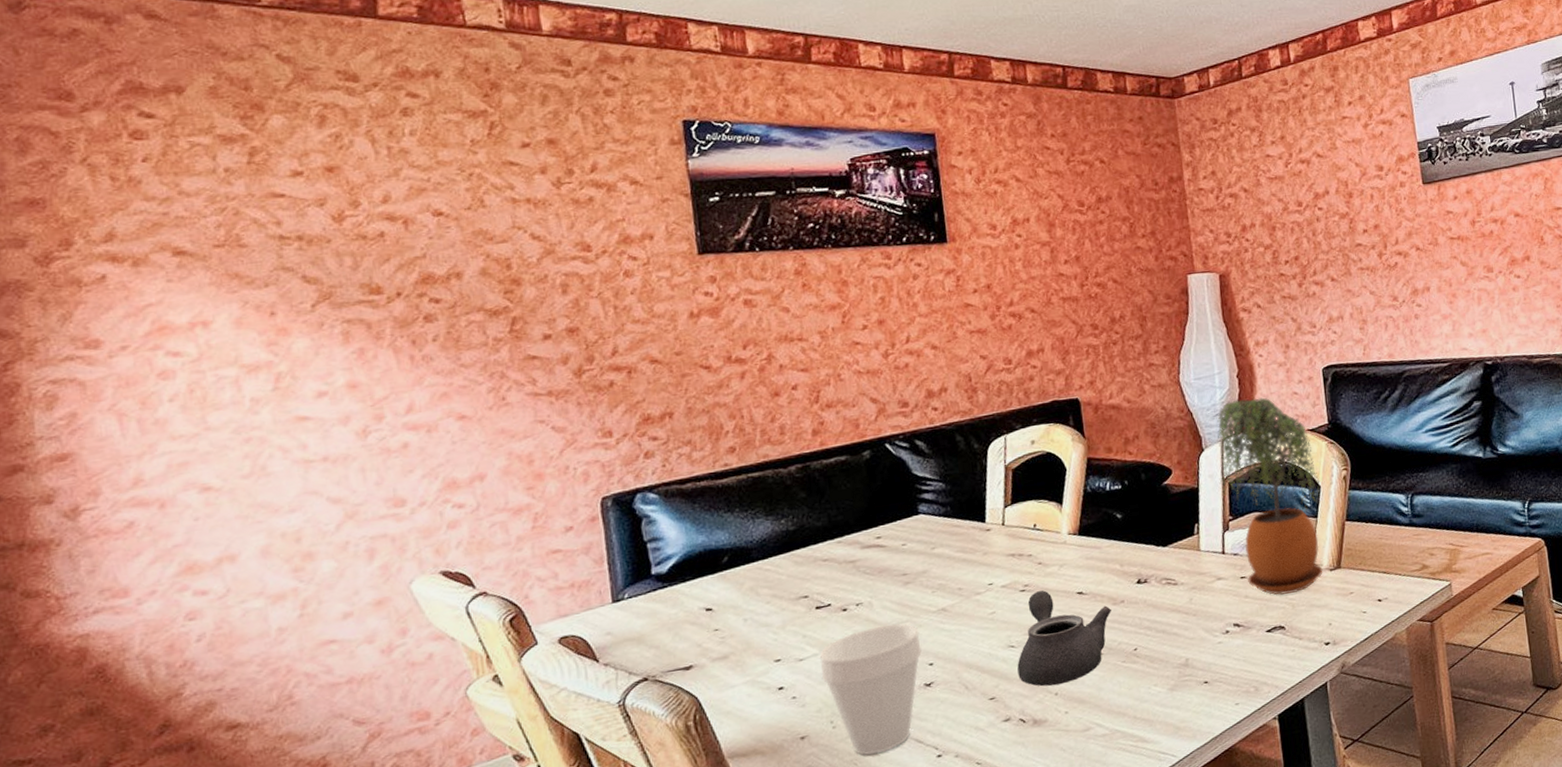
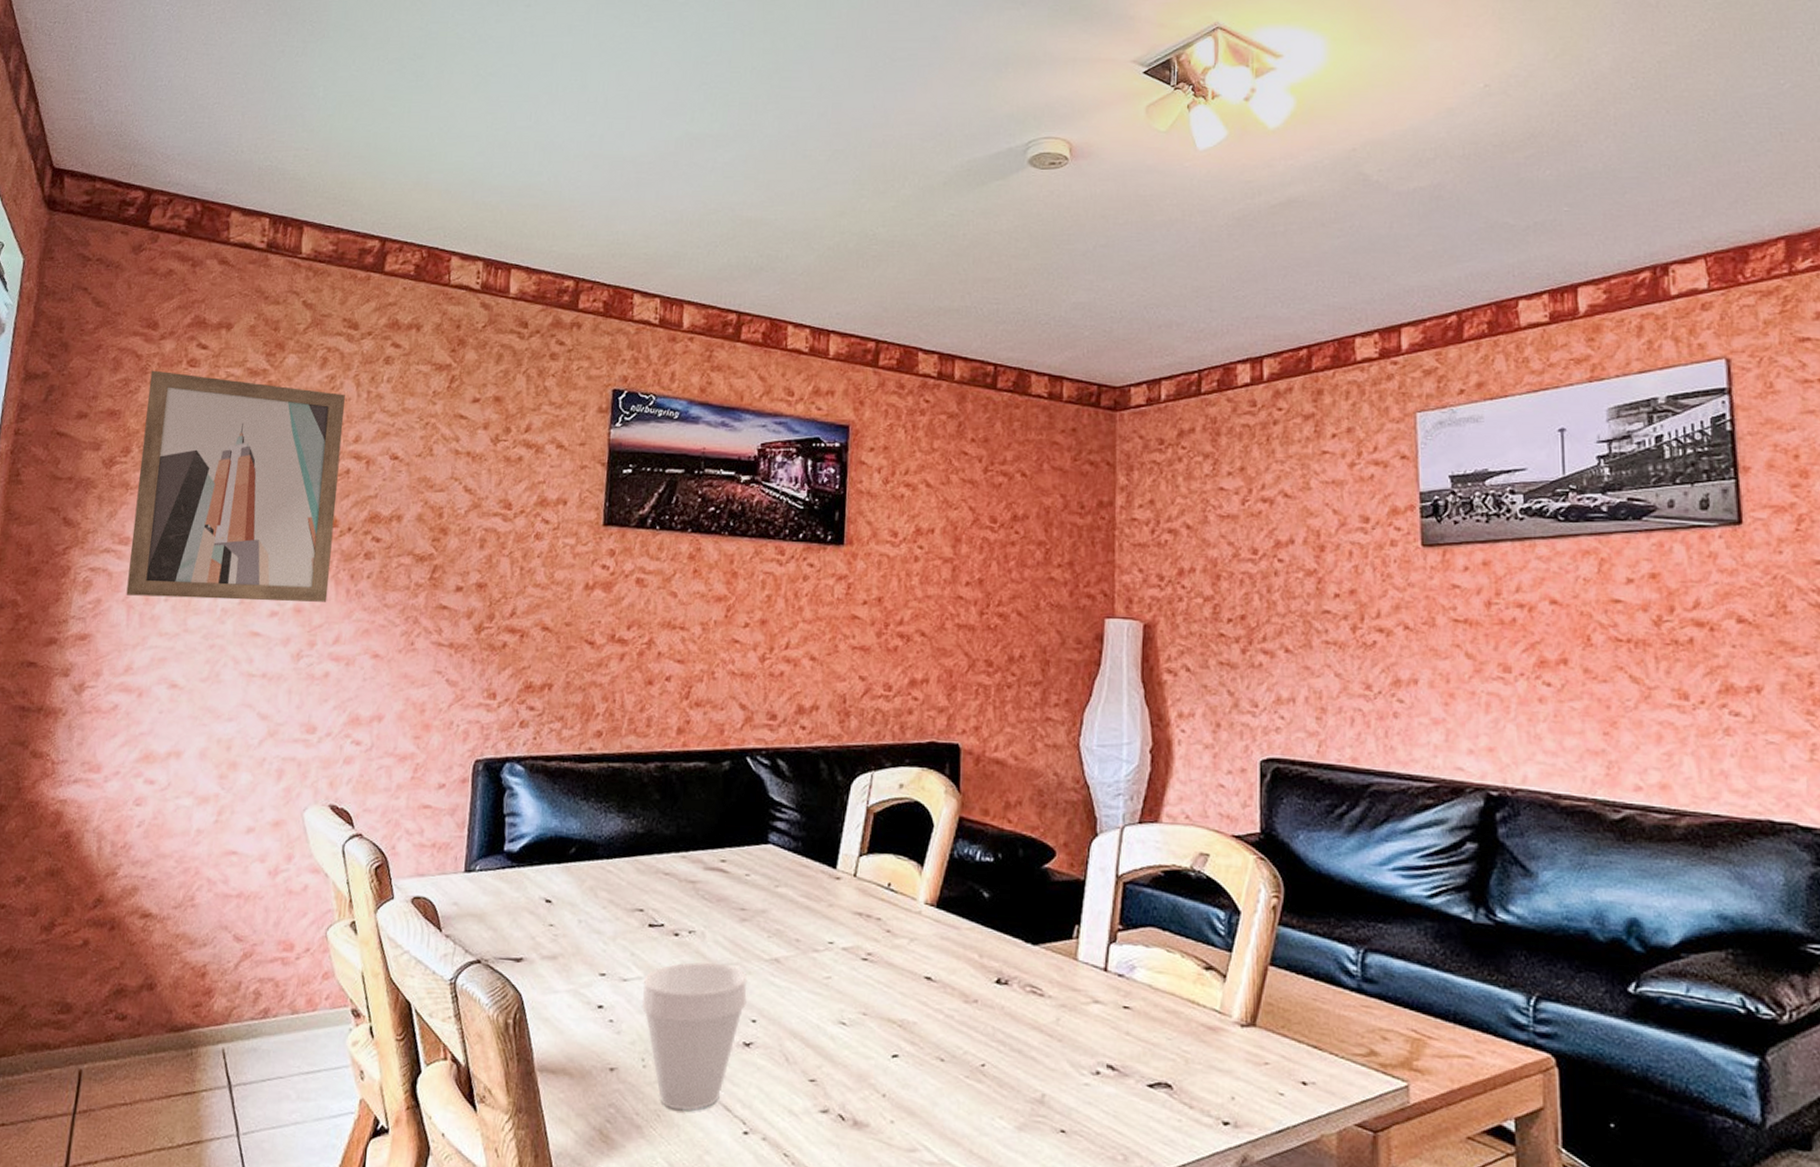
wall art: none [78,147,388,403] -> present [126,370,345,602]
teapot: present [1017,590,1111,687] -> none [845,964,961,1086]
potted plant: present [1217,397,1323,595] -> none [1111,780,1240,1044]

